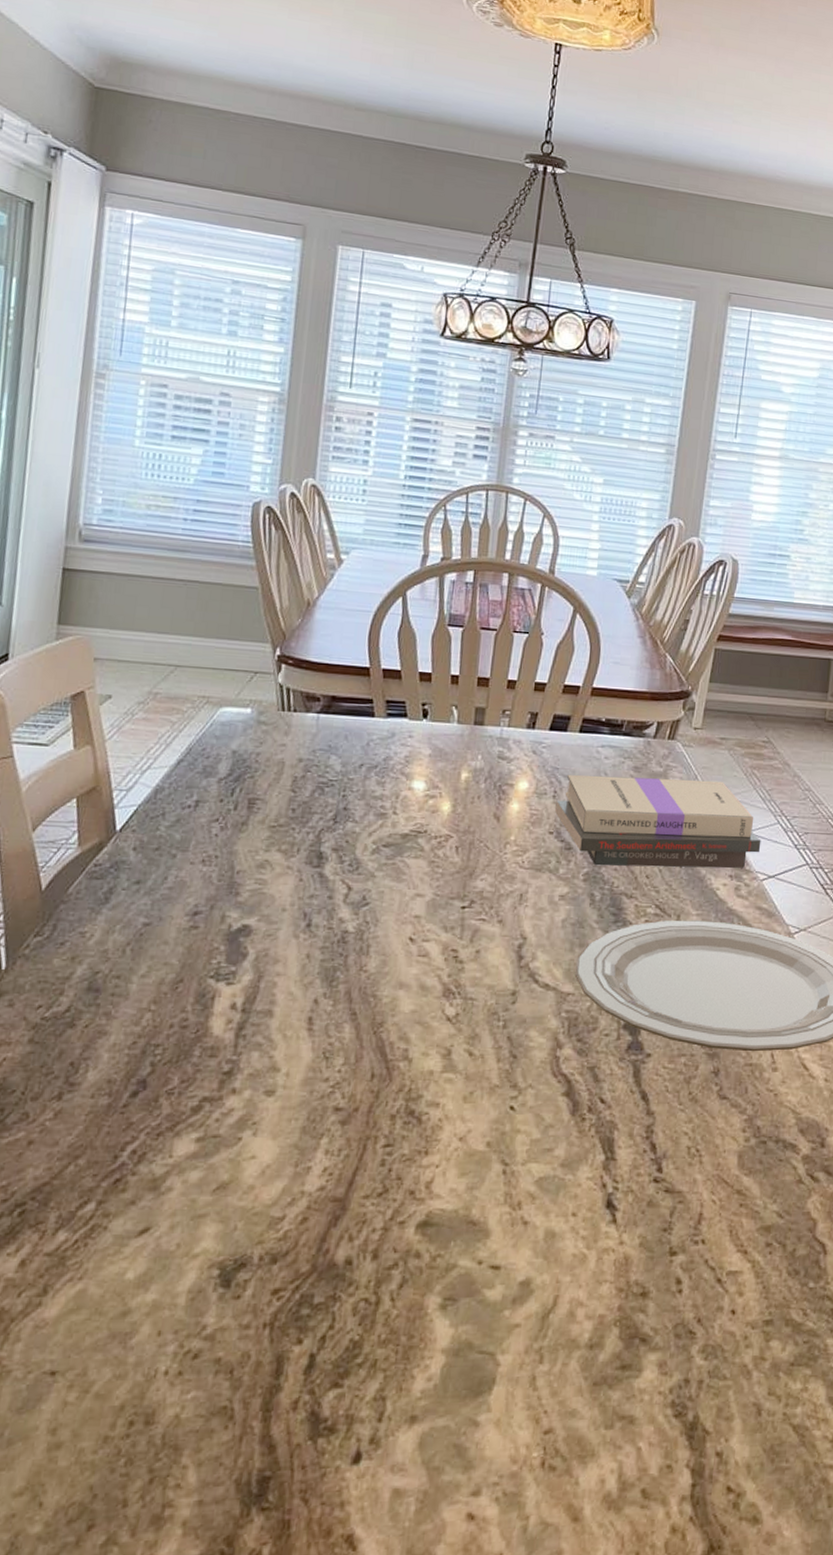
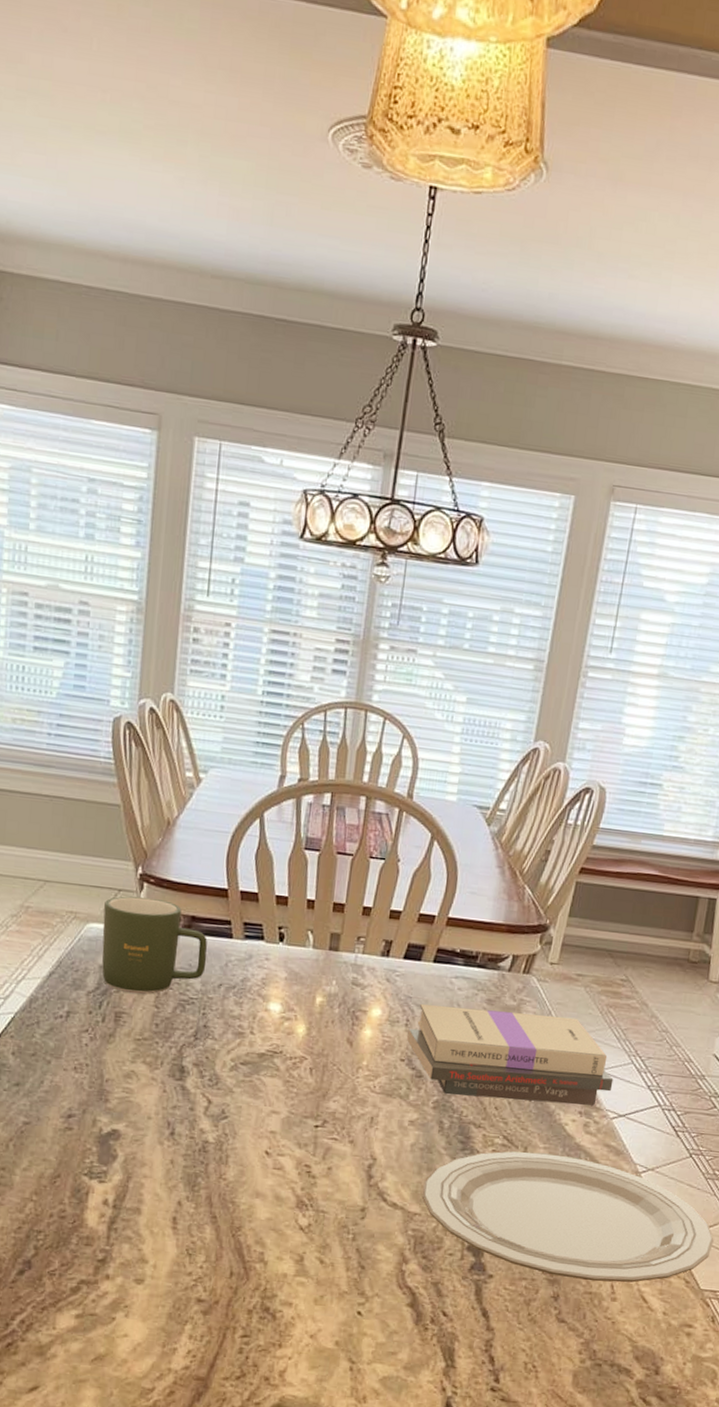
mug: none [235,678,348,779] -> present [102,896,207,995]

